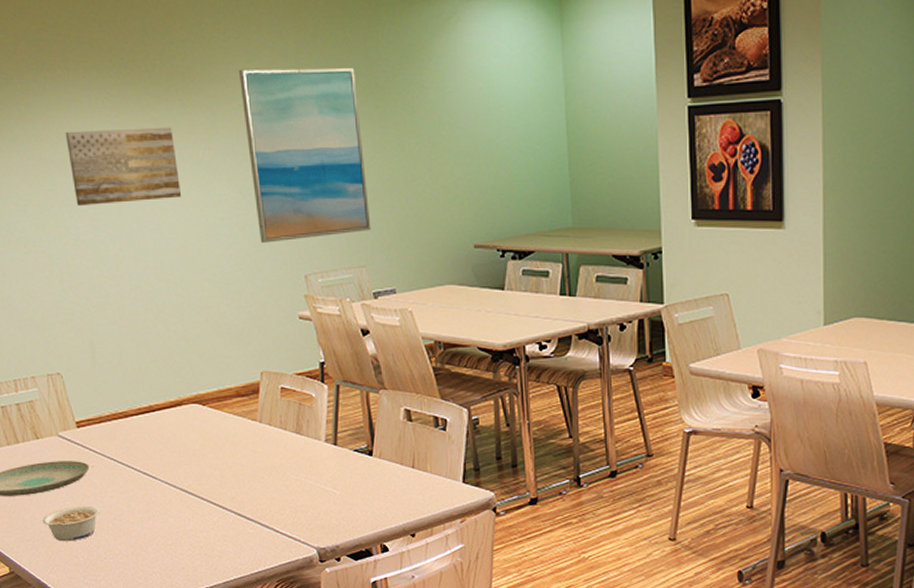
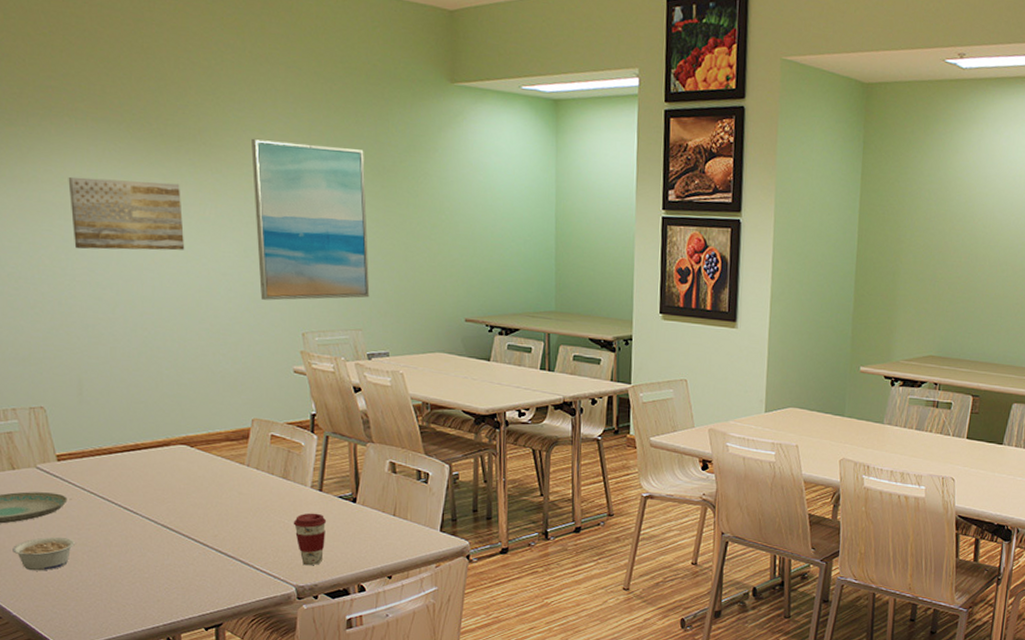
coffee cup: none [309,469,344,526] -> present [293,513,327,566]

